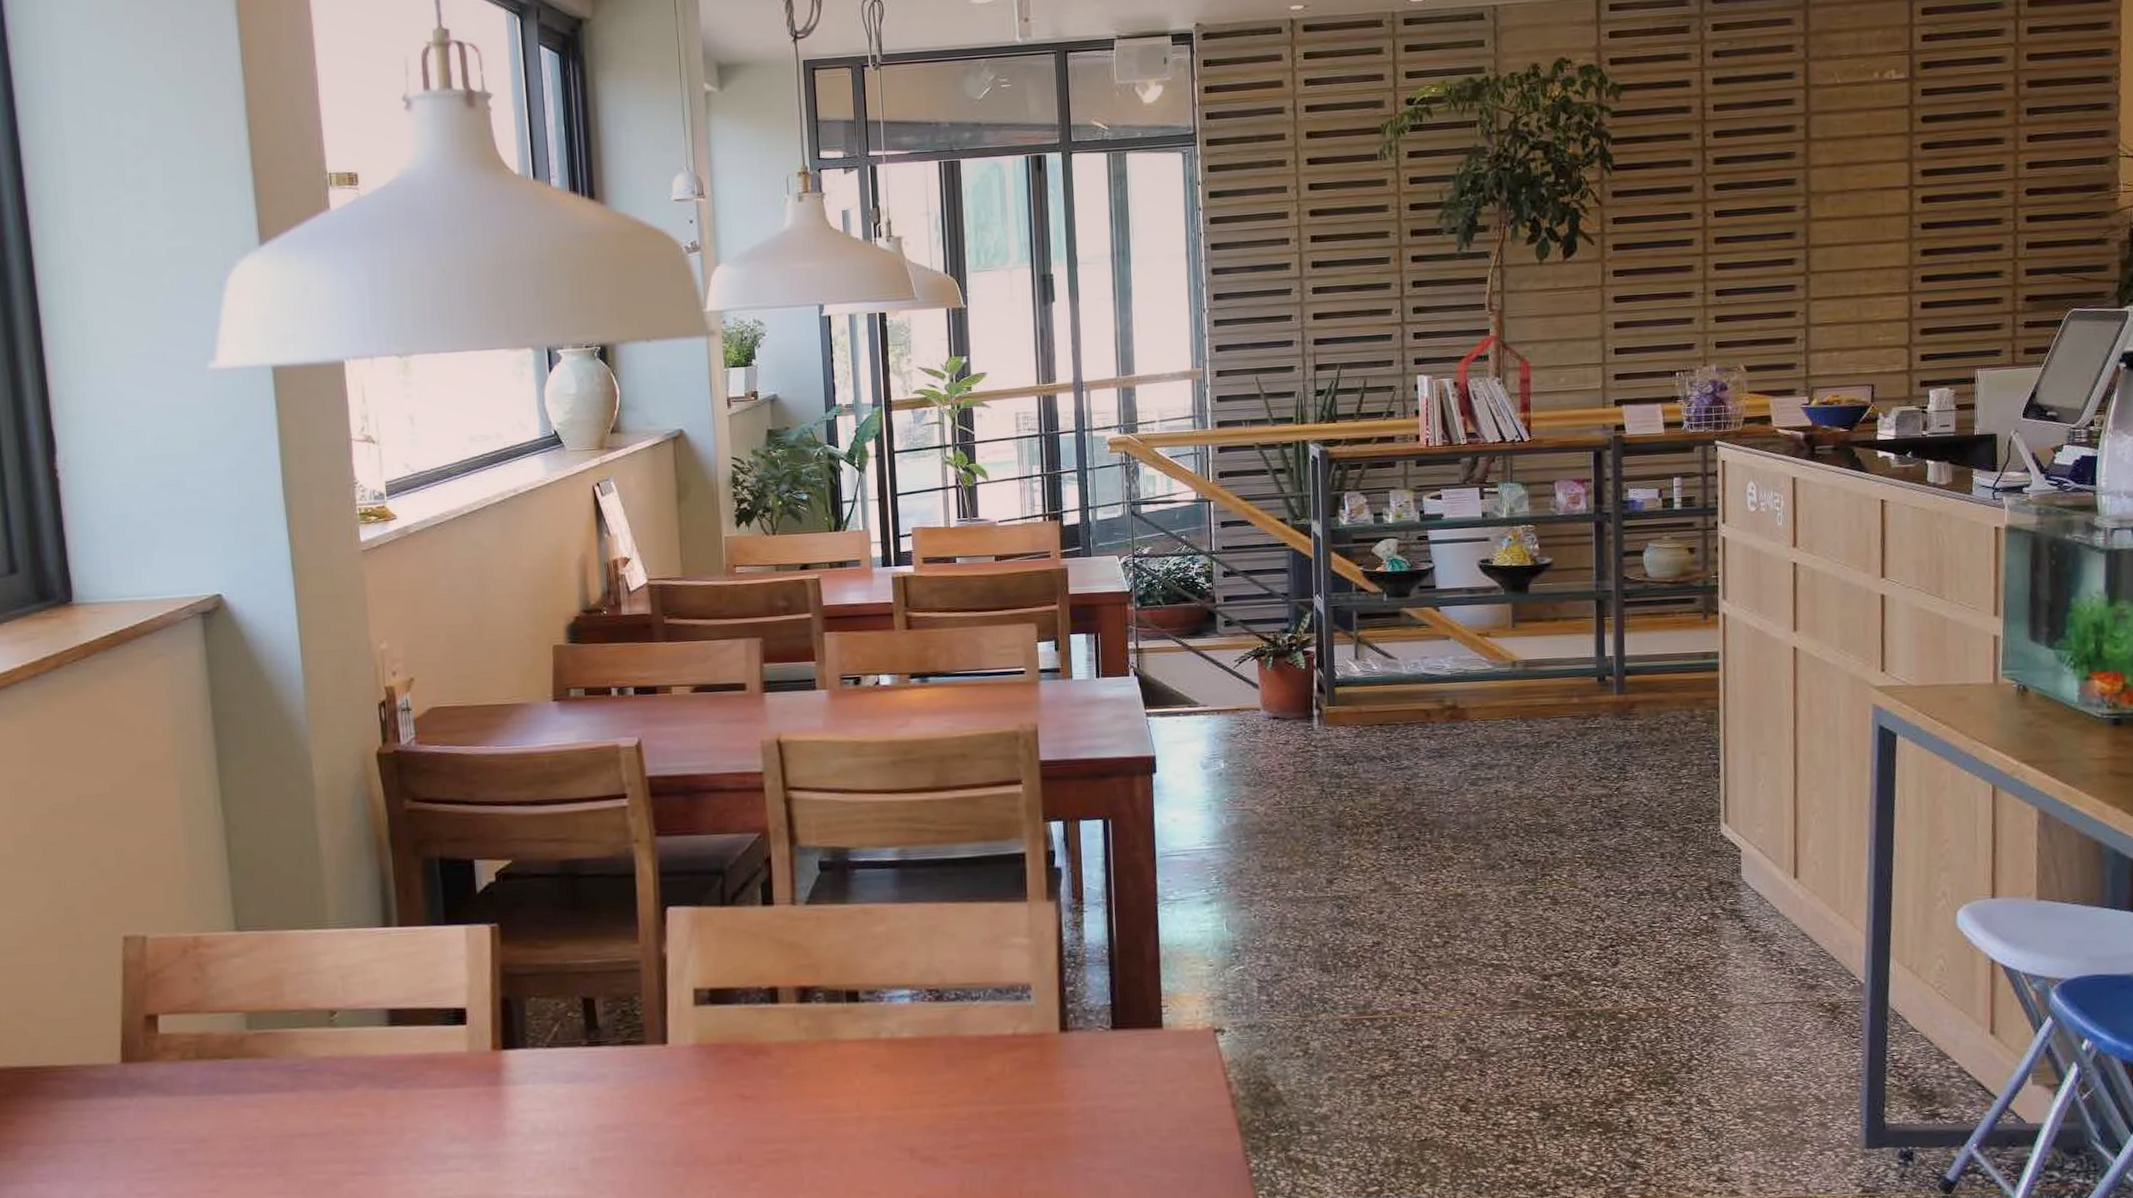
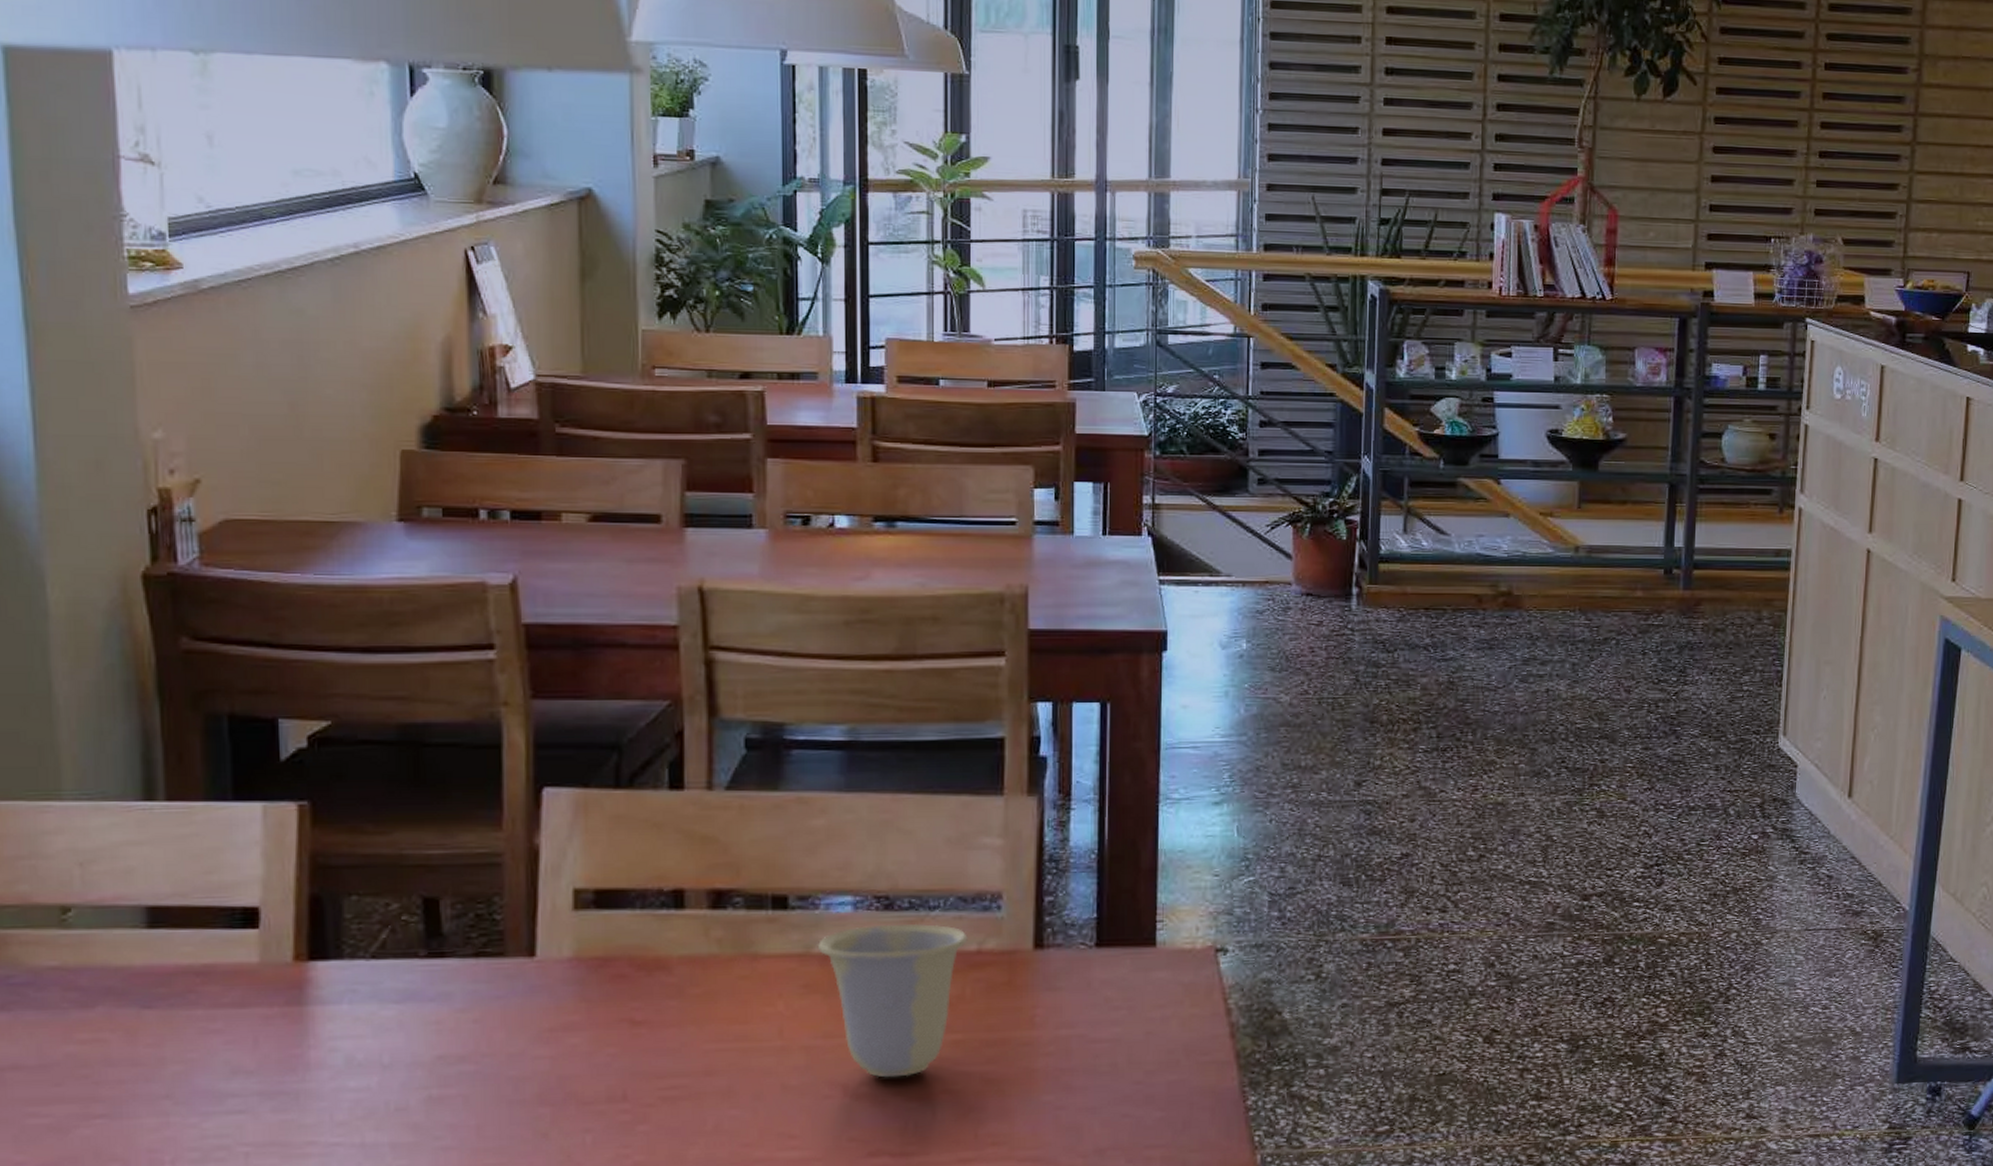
cup: none [883,1011,1005,1143] -> present [817,923,968,1078]

